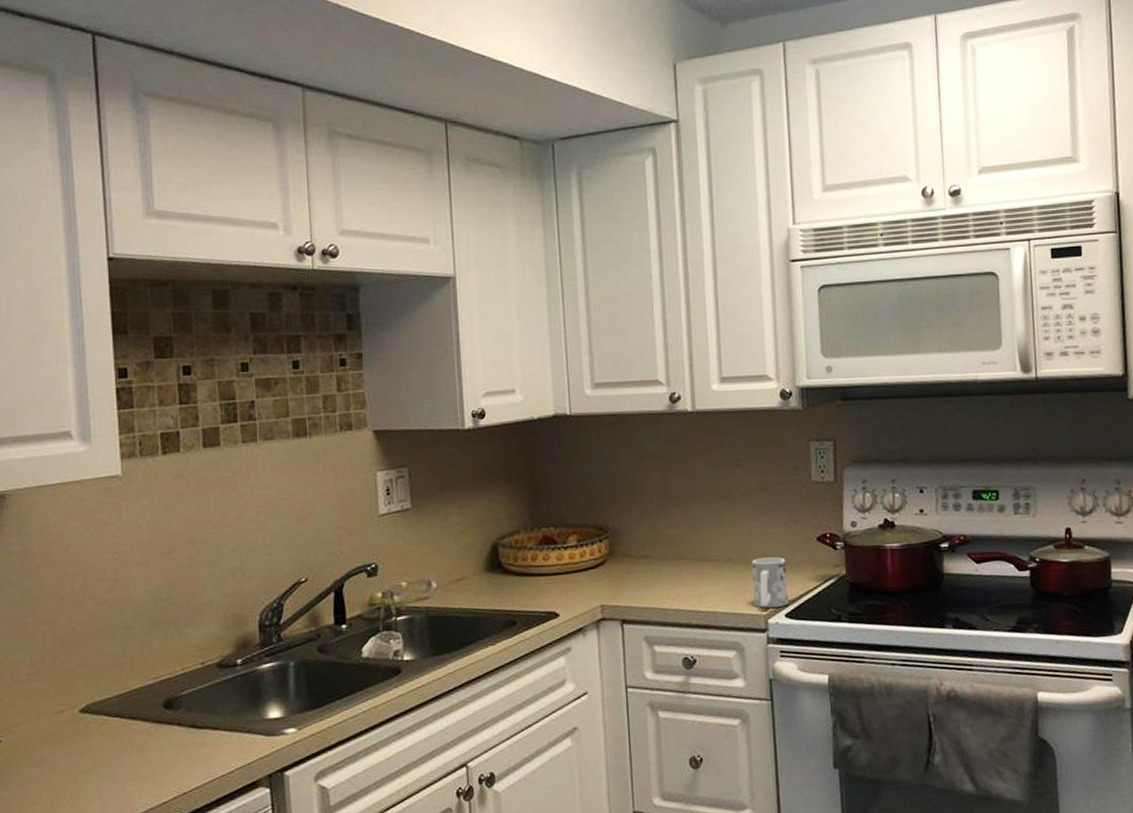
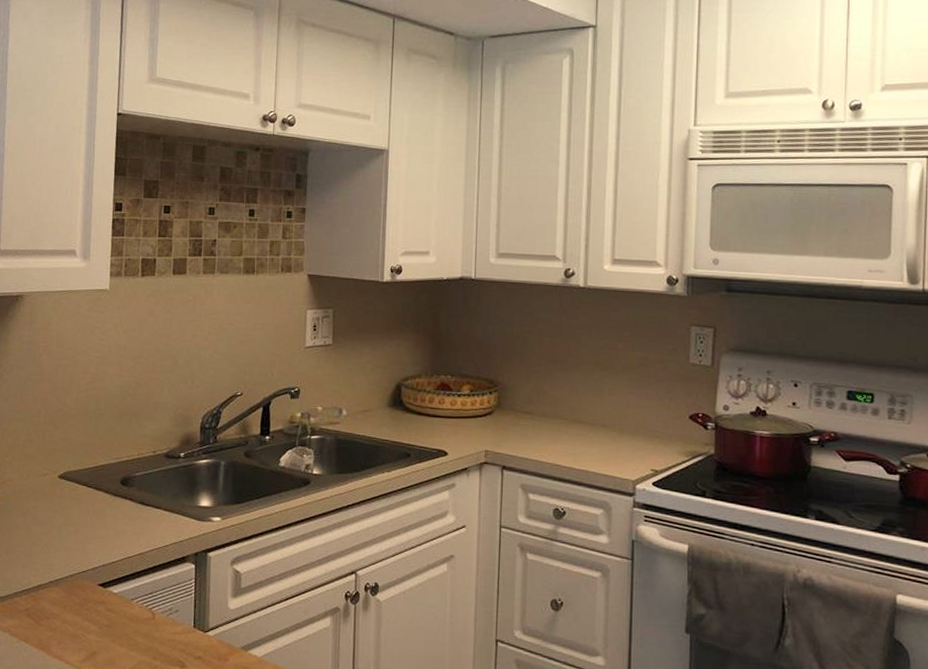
mug: present [752,557,790,608] -> none [623,427,658,475]

